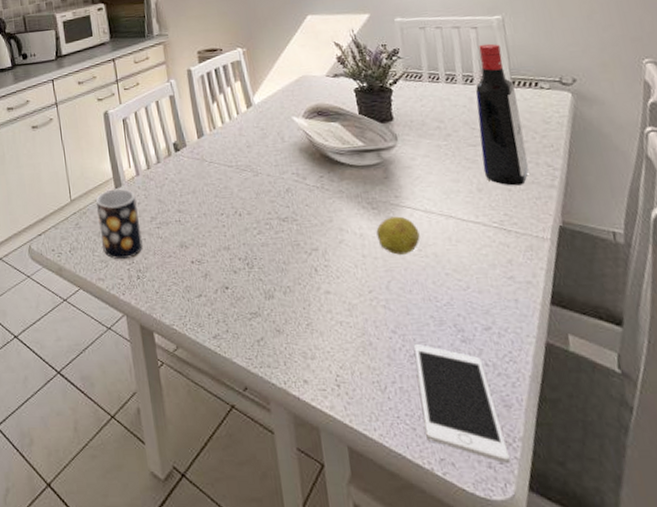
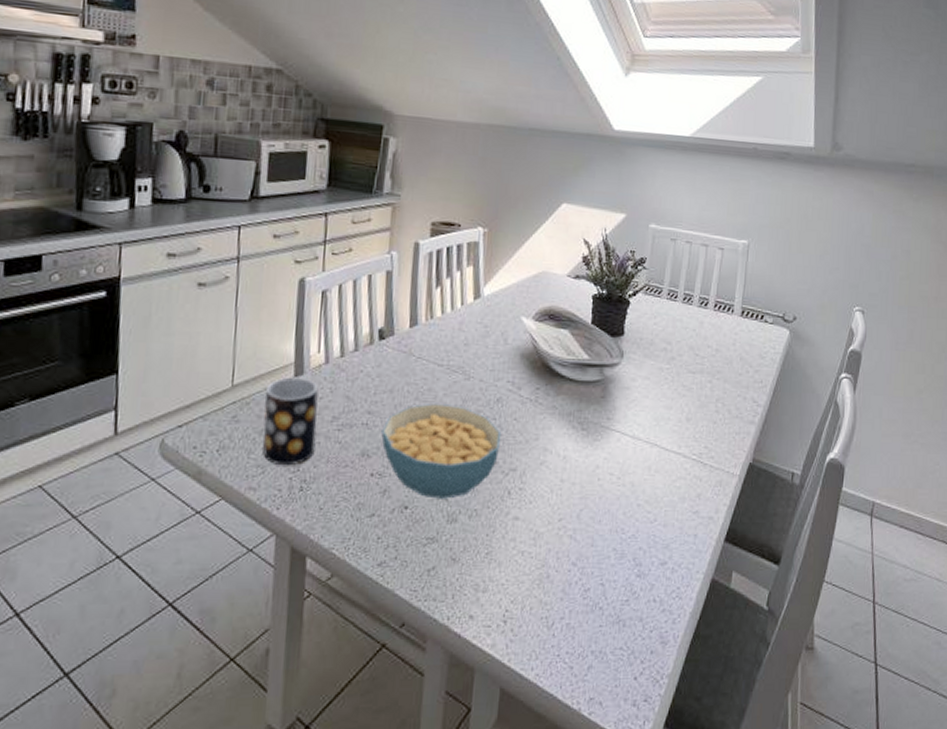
cereal bowl: none [193,198,298,279] -> present [381,404,502,499]
fruit: present [376,216,420,255] -> none [580,440,622,482]
cell phone: present [413,344,511,463] -> none [581,578,655,701]
liquor bottle: present [475,43,529,186] -> none [696,267,744,419]

